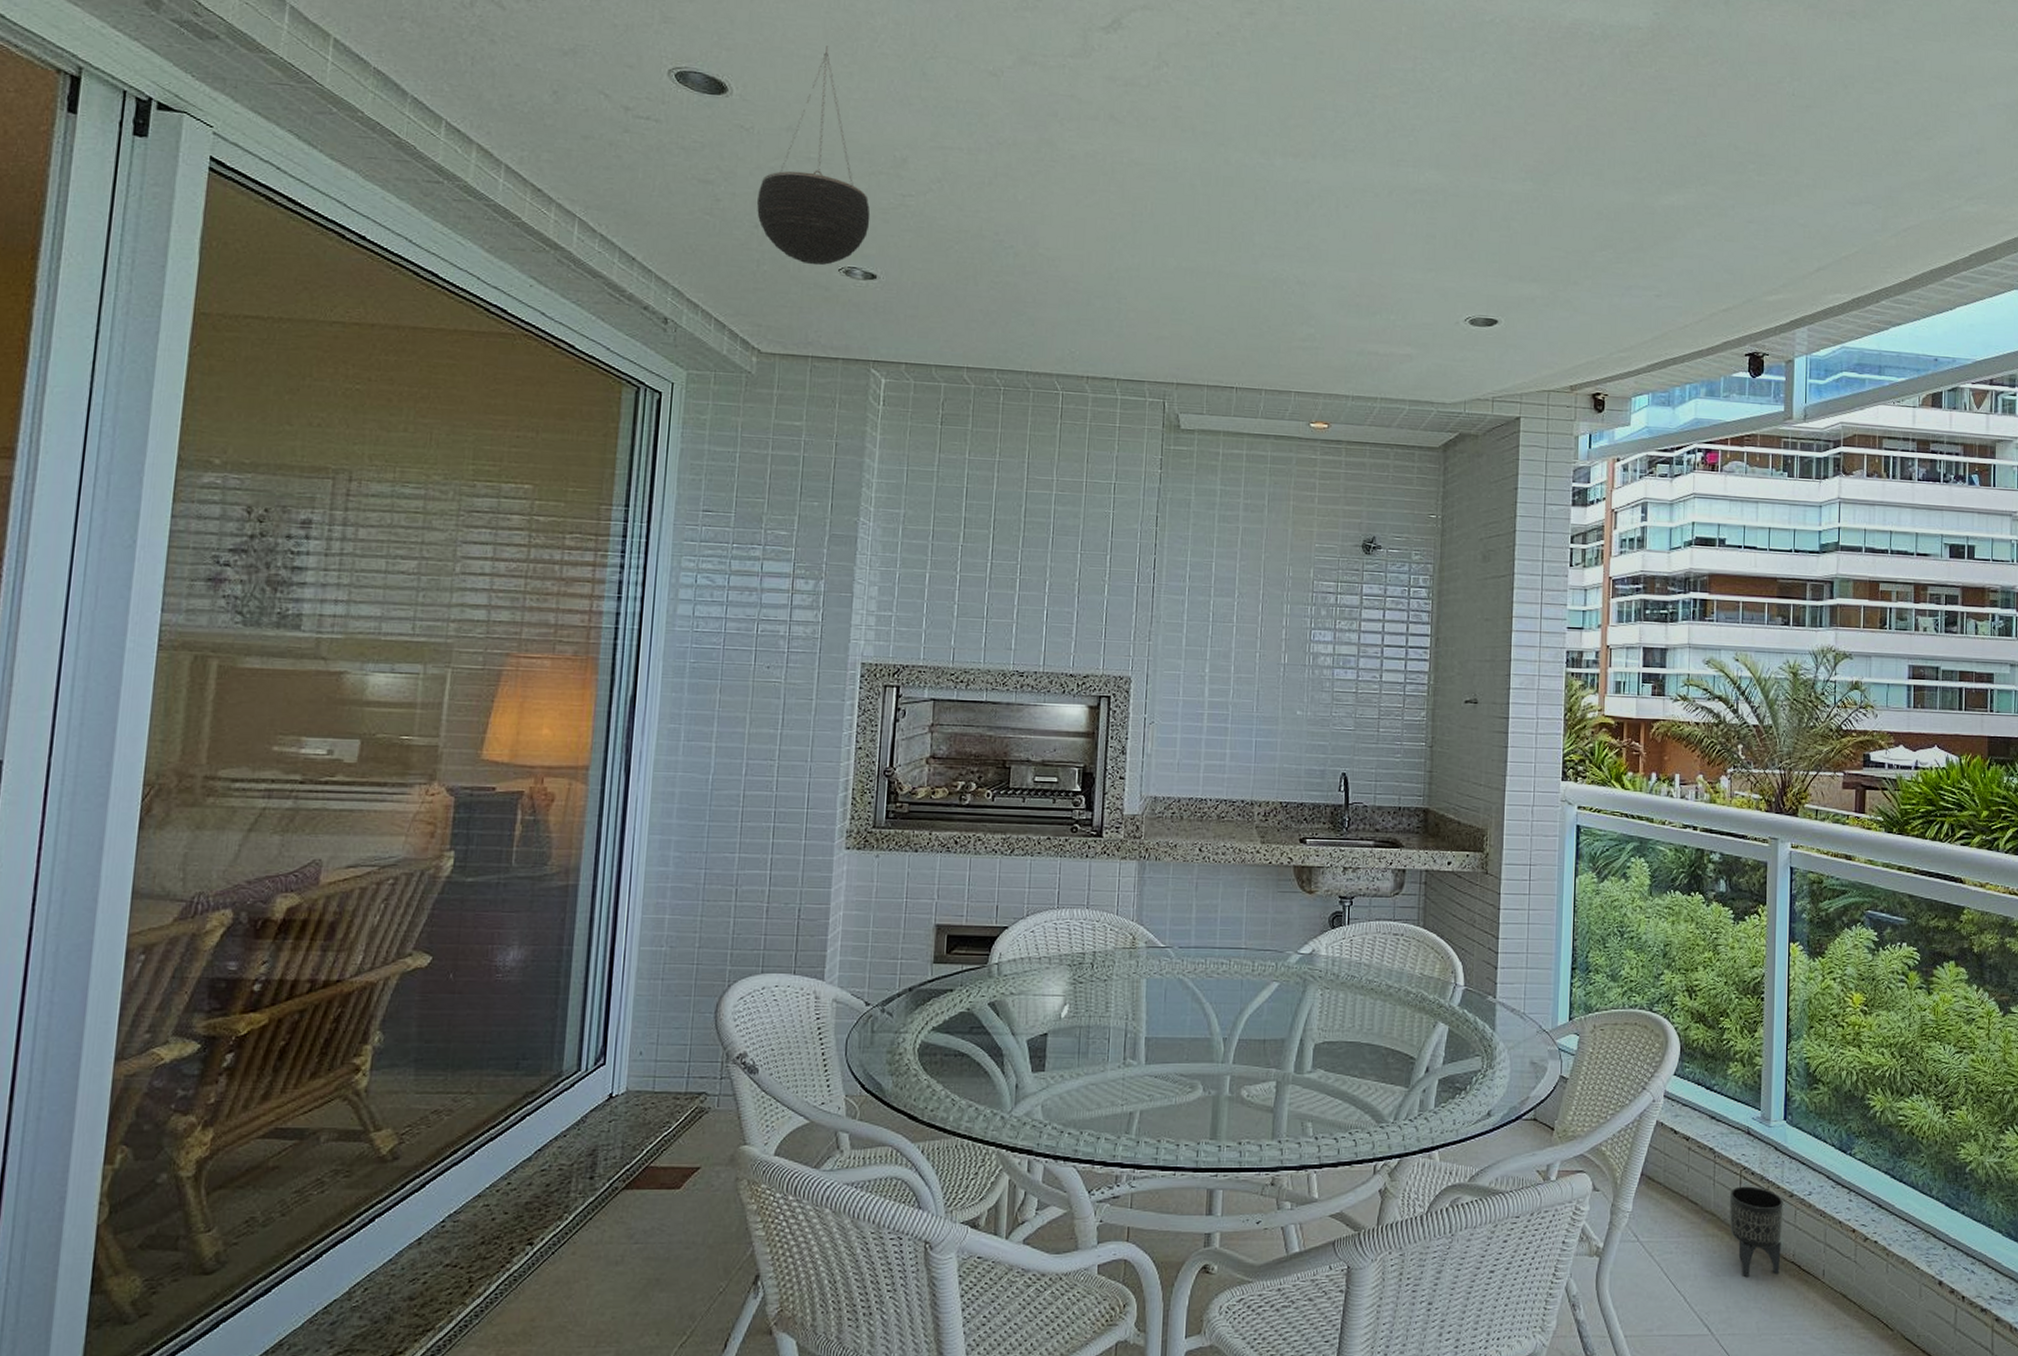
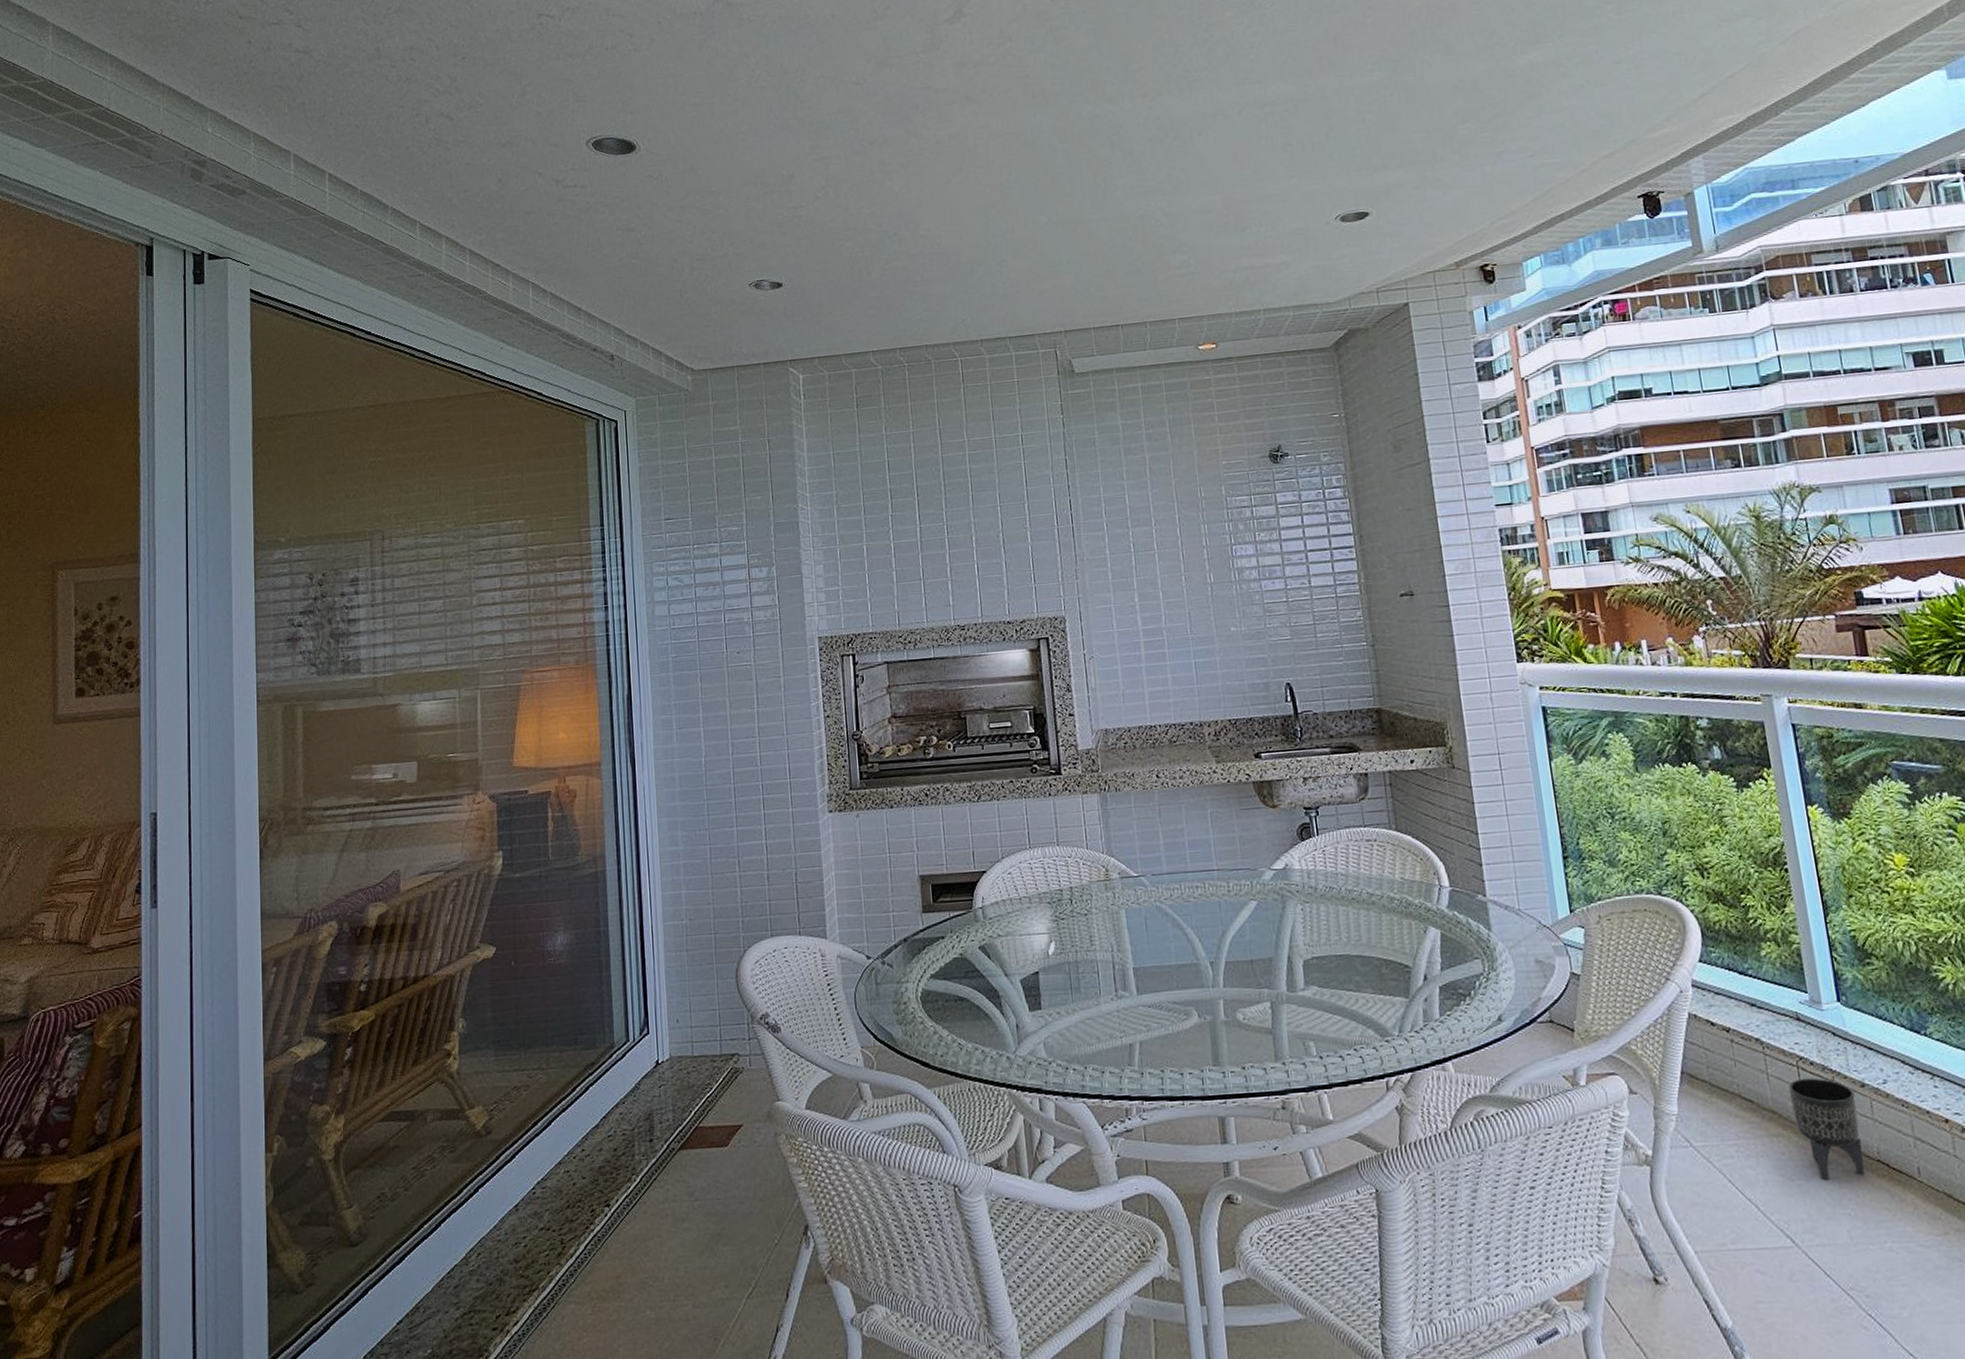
hanging planter: present [756,46,871,266] -> none [672,91,770,286]

